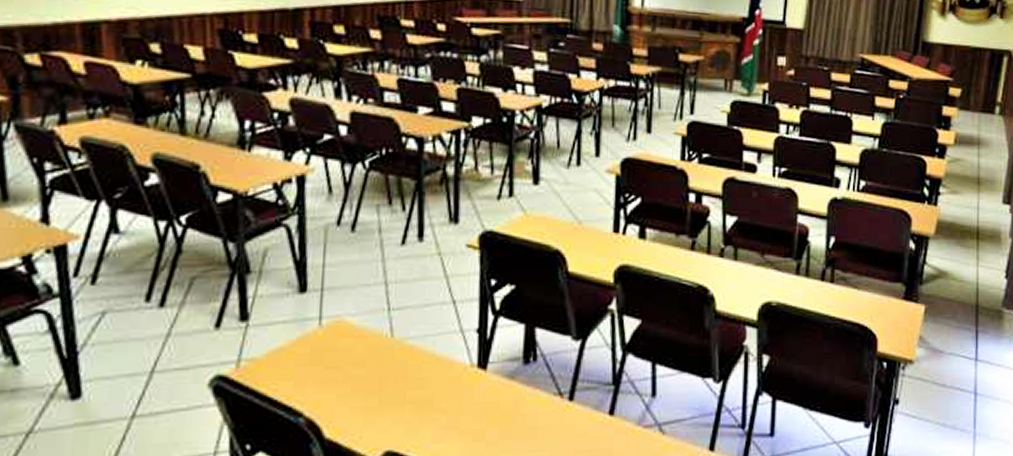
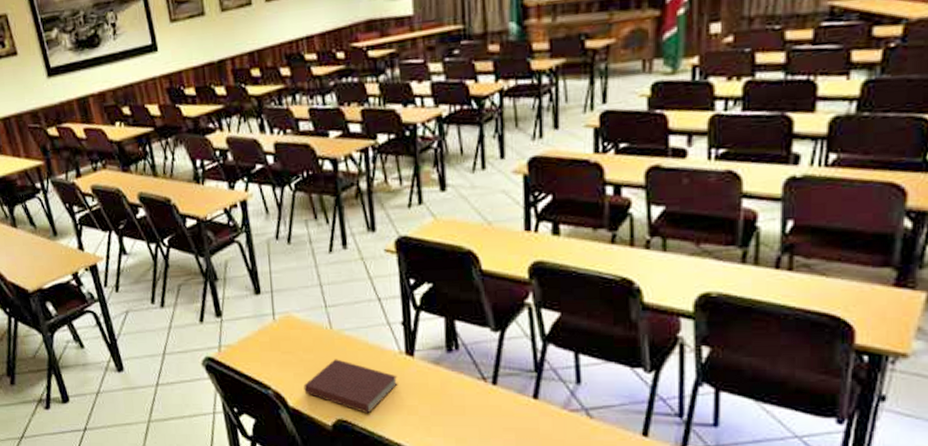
notebook: none [347,374,466,443] -> present [303,359,398,414]

